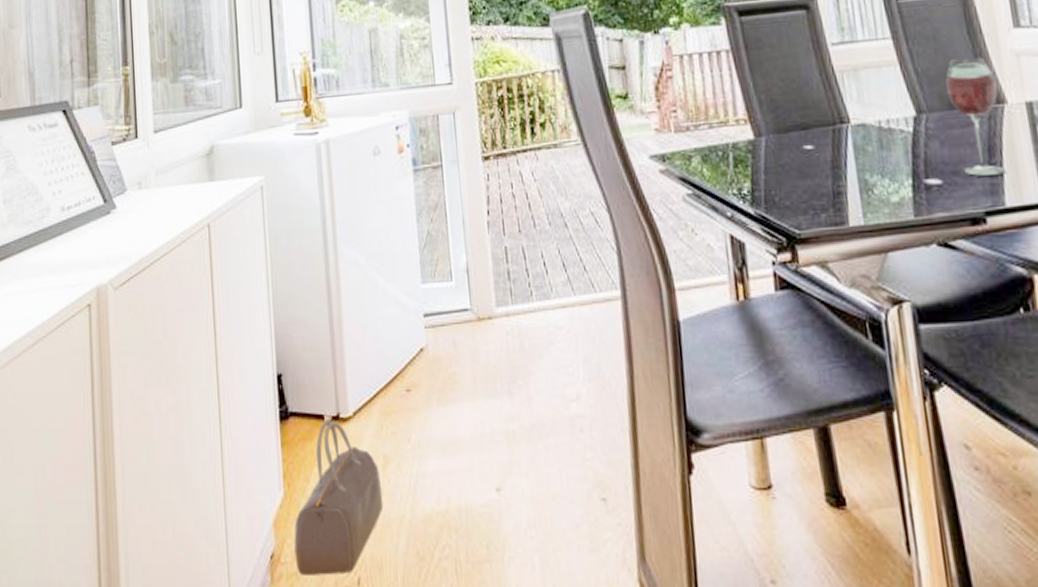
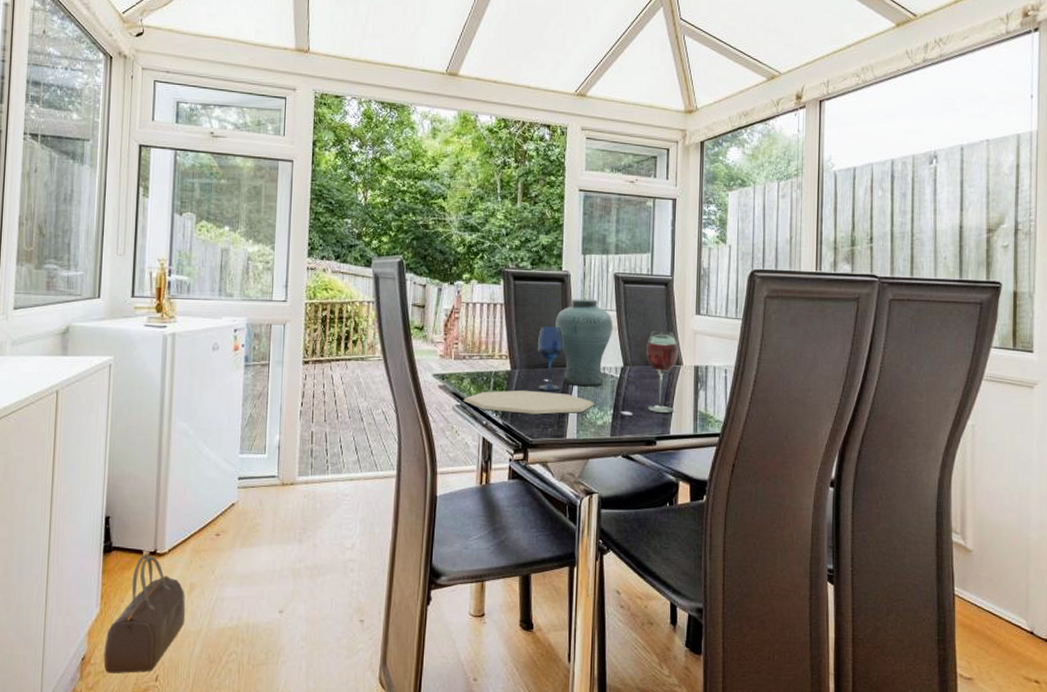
placemat: none [695,162,882,198] -> present [463,390,594,415]
wineglass: none [785,71,828,162] -> present [537,326,564,391]
vase: none [806,26,892,151] -> present [556,299,614,387]

